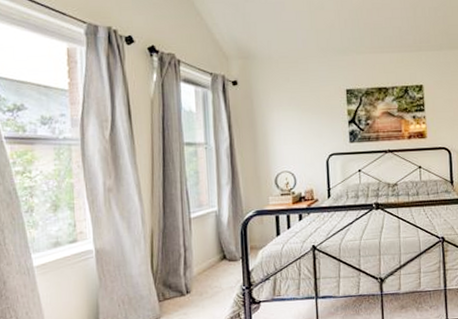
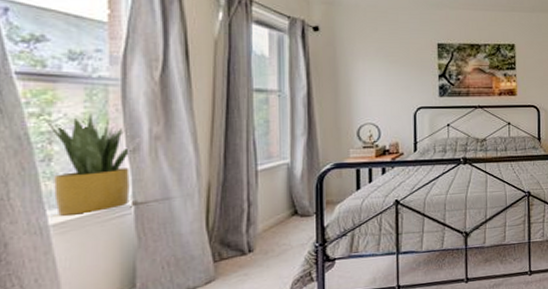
planter: none [27,170,92,259] -> present [45,114,131,216]

